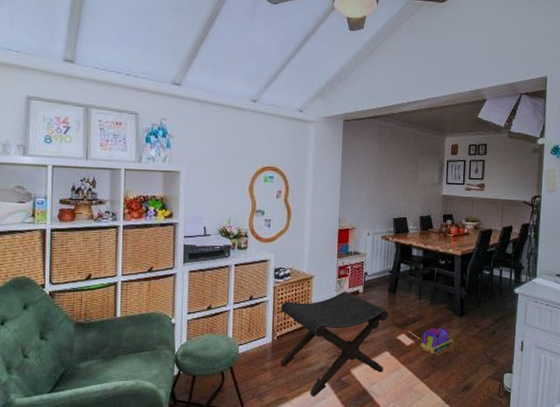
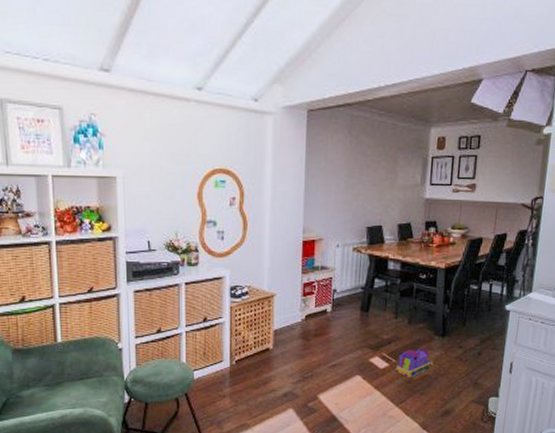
footstool: present [280,291,389,396] -> none [238,310,361,423]

